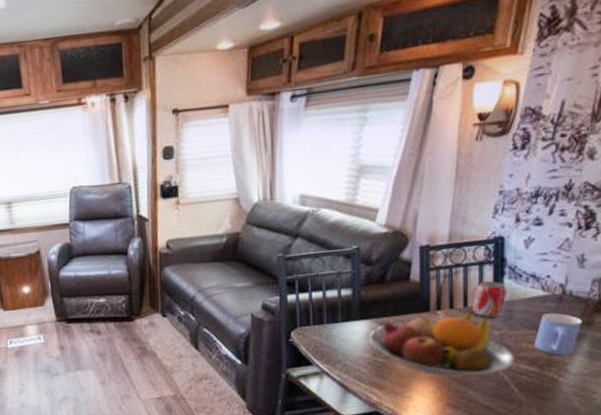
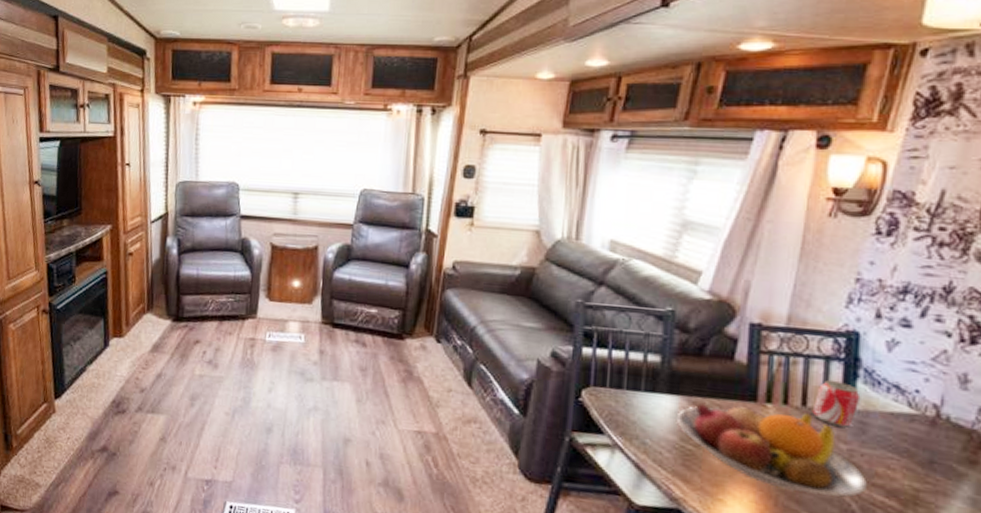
mug: present [534,313,582,355] -> none [894,436,964,496]

